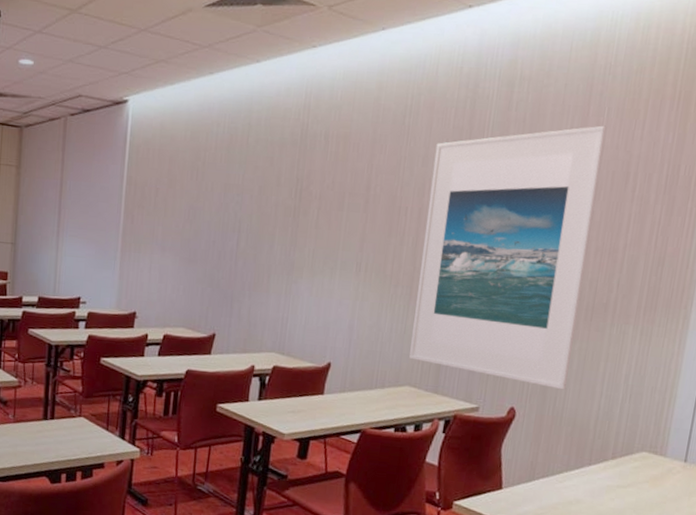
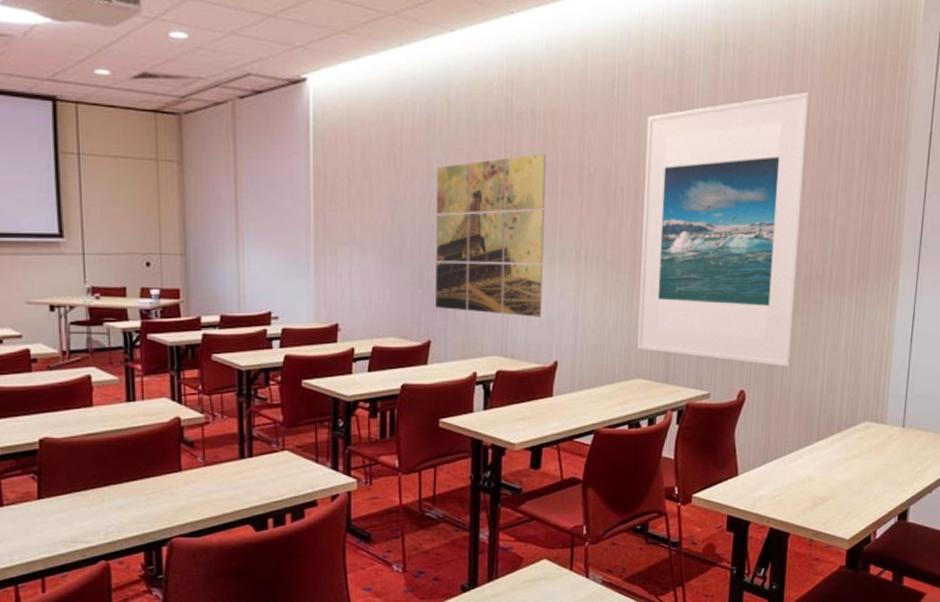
wall art: none [222,173,336,321] -> present [435,154,546,317]

